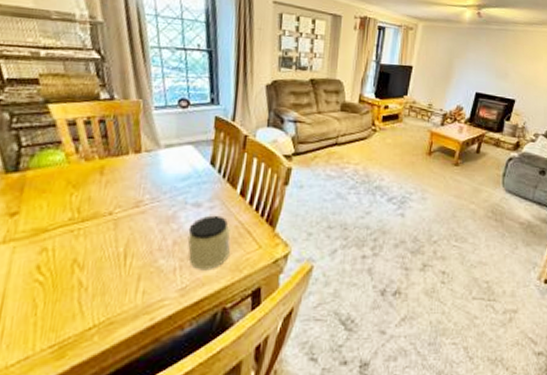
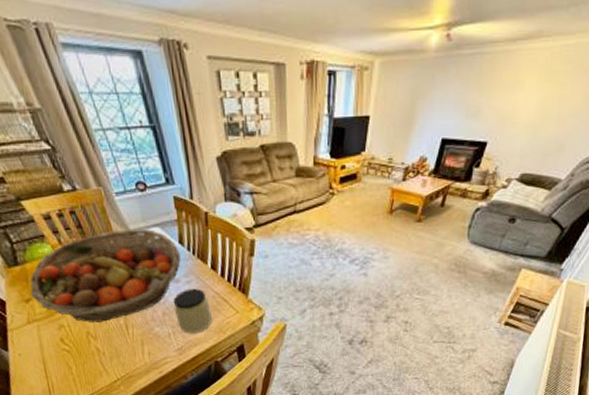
fruit basket: none [20,144,209,248] -> present [29,228,181,323]

